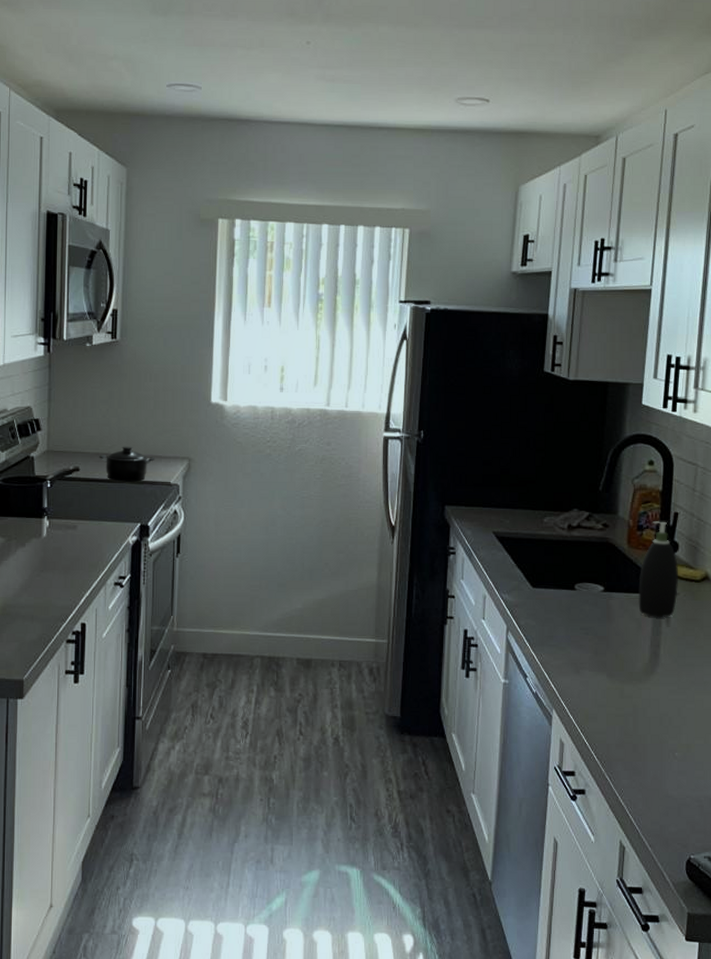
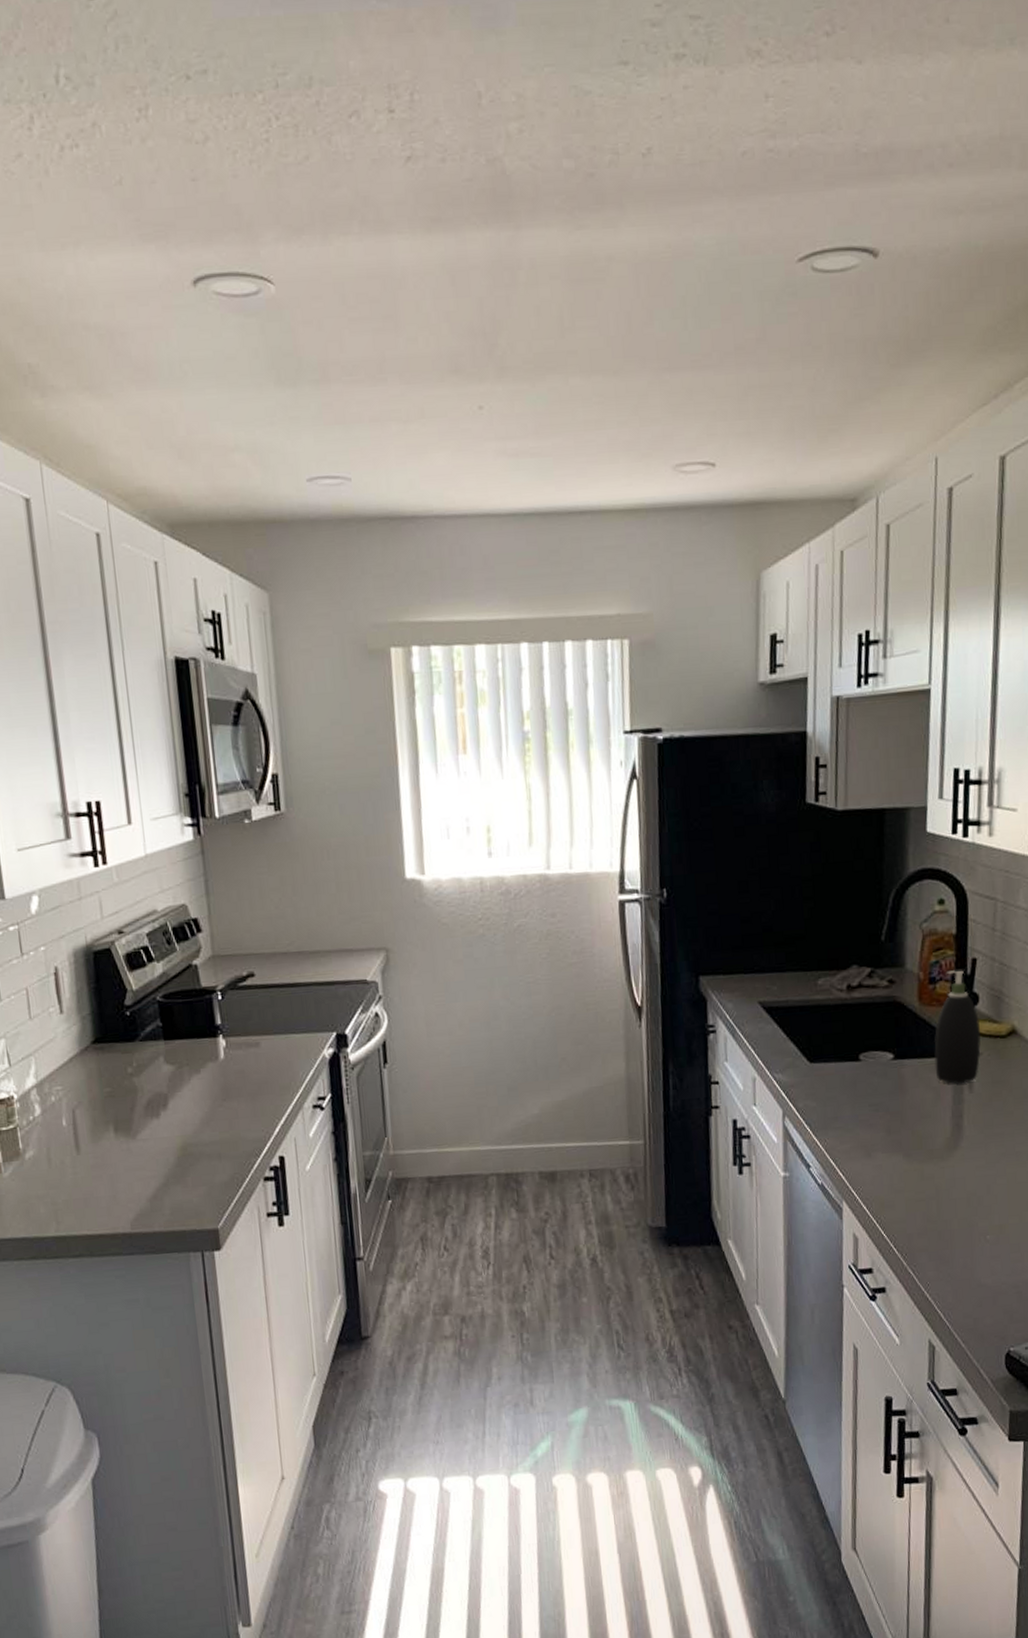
saucepan: present [99,446,155,482] -> none [276,940,345,985]

